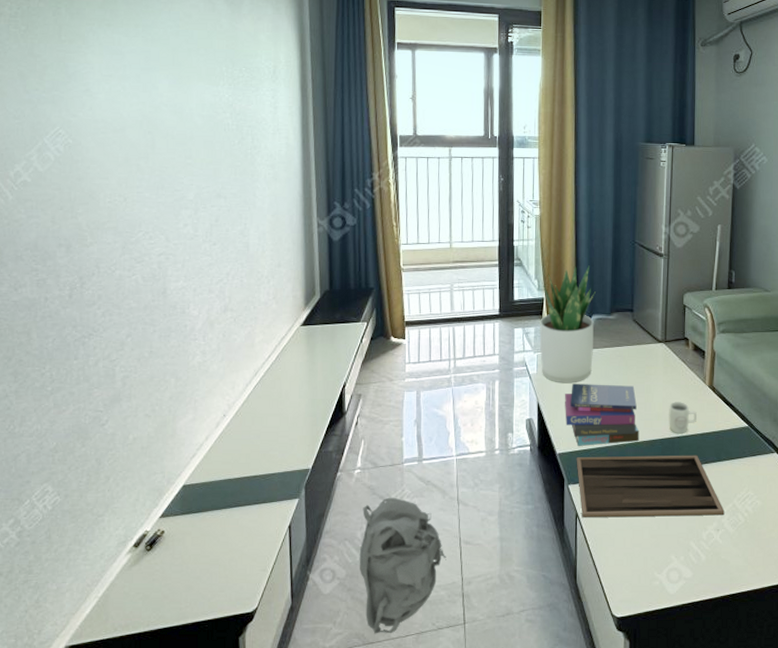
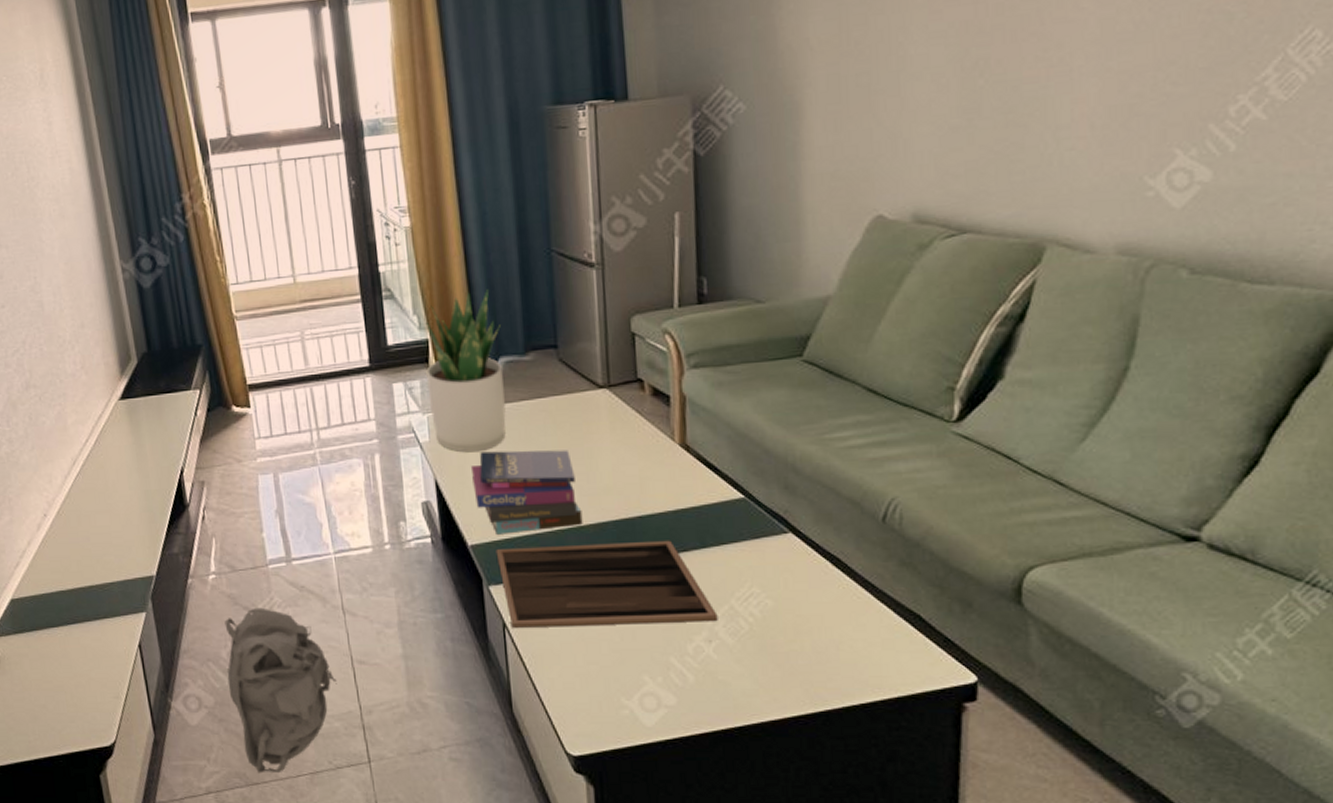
mug: present [669,402,697,433] -> none [622,468,665,512]

